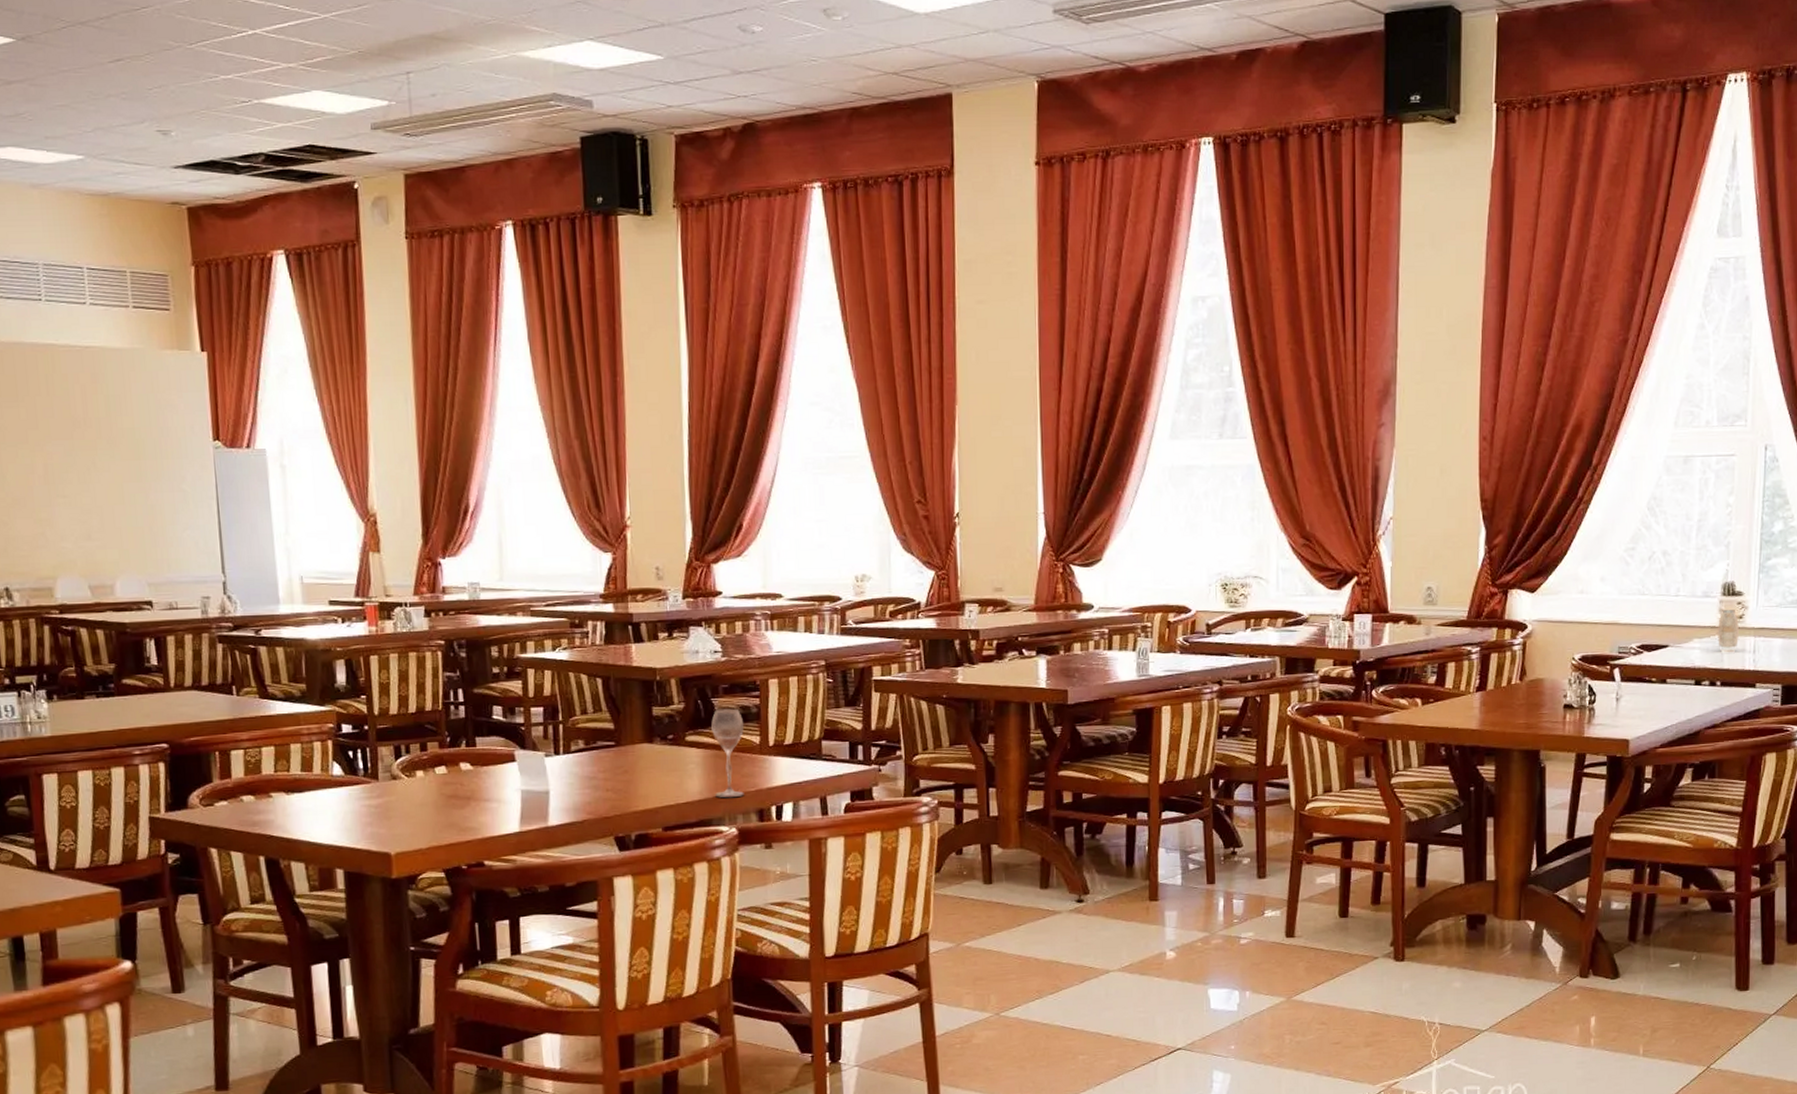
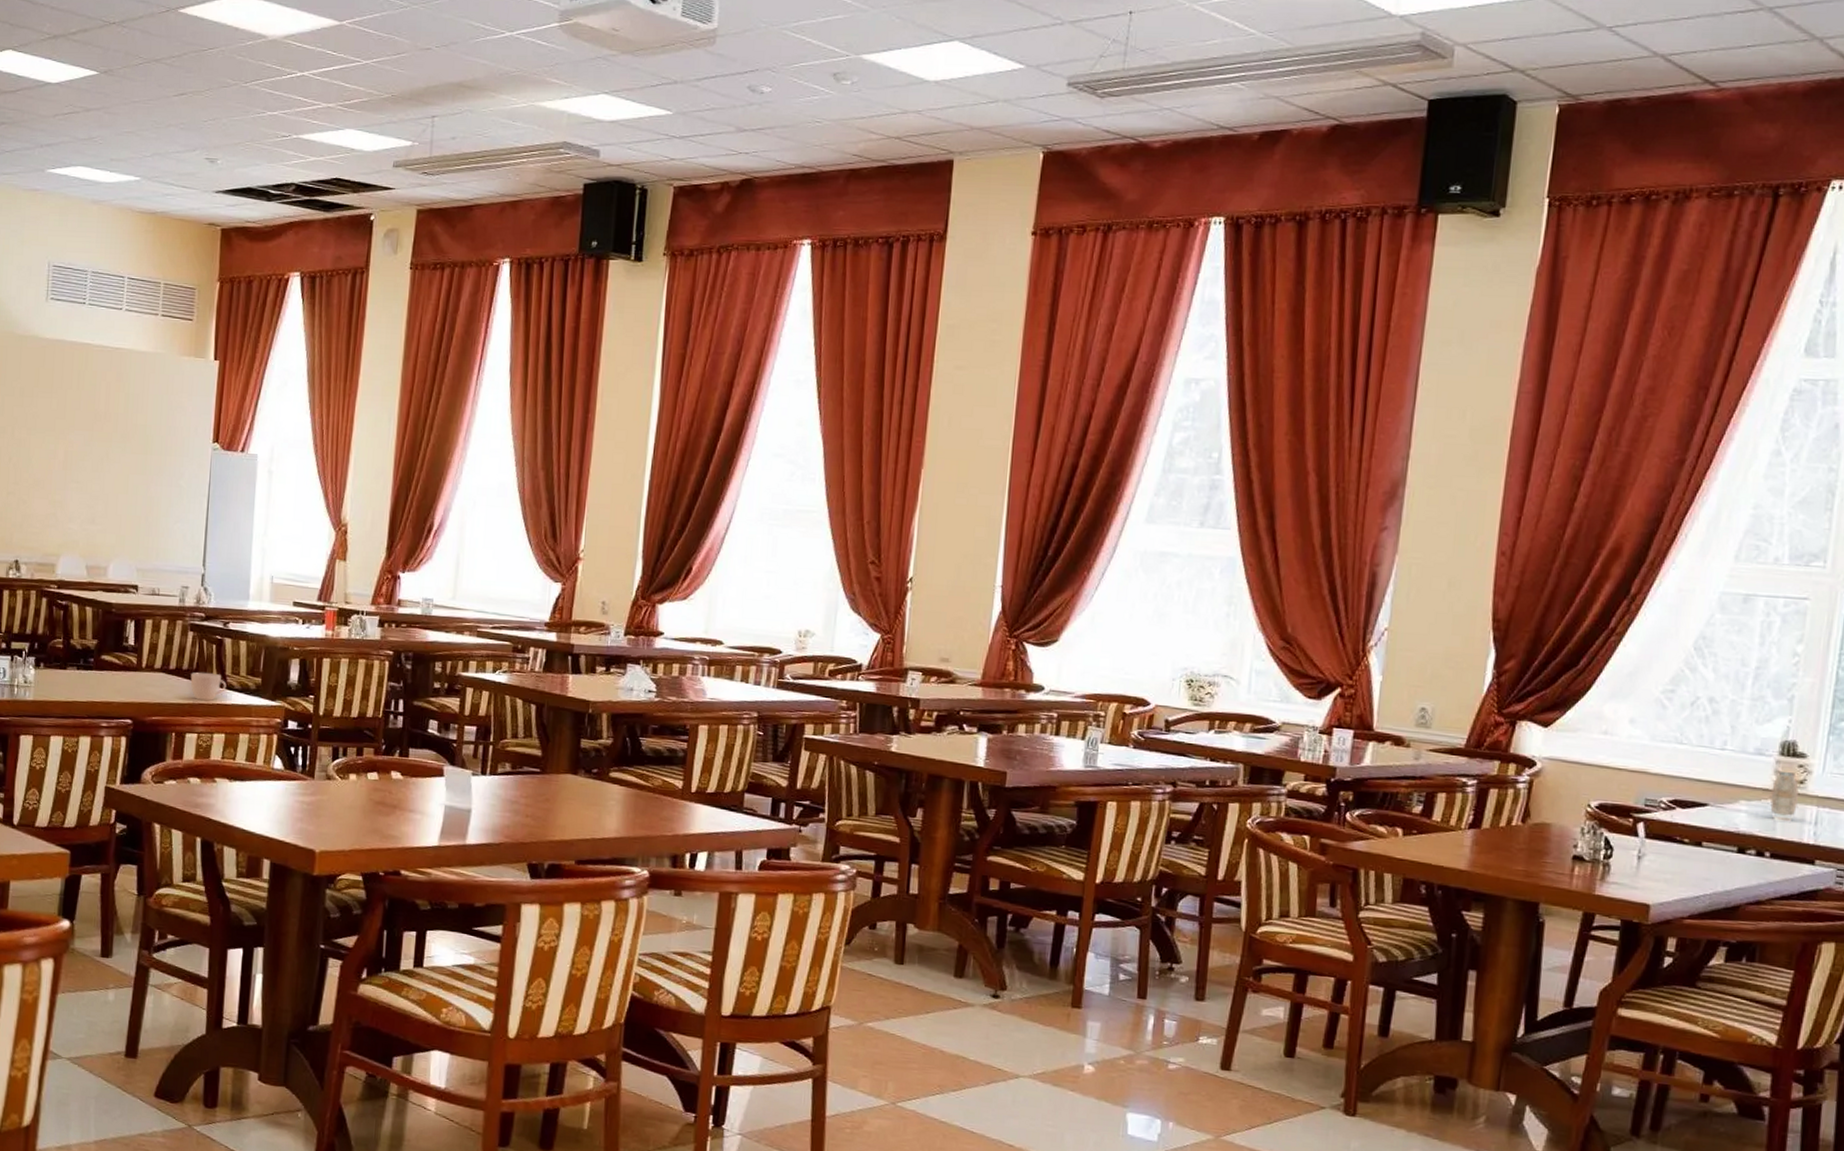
cup: none [226,684,269,715] -> present [190,672,227,701]
wineglass: present [711,708,745,798] -> none [631,749,669,840]

